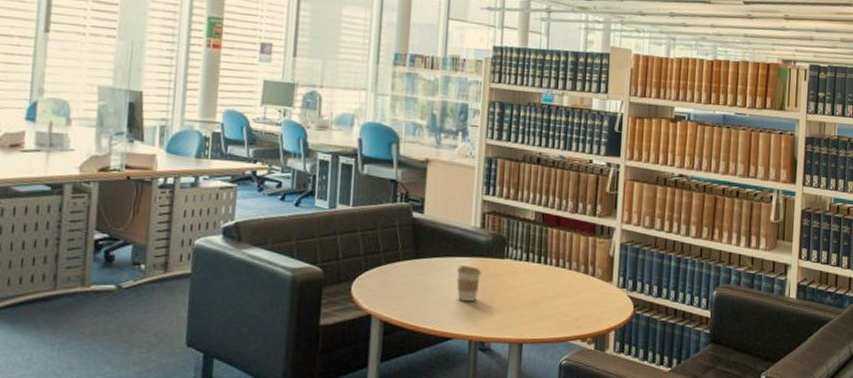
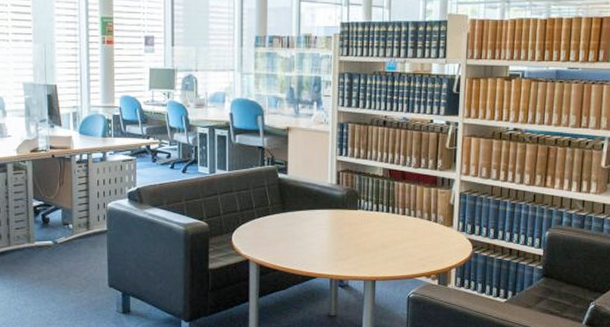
coffee cup: present [456,266,482,302] -> none [318,217,339,247]

